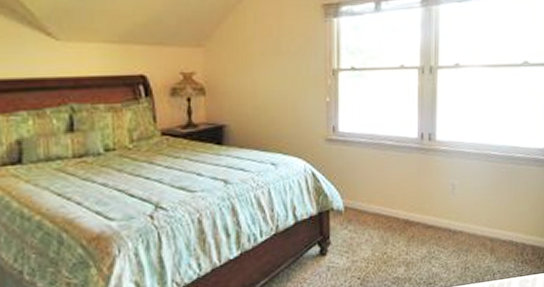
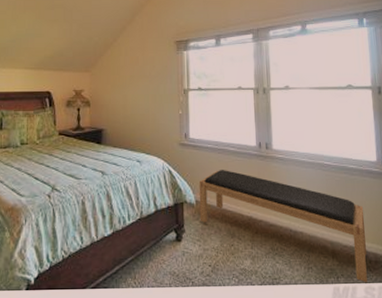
bench: none [348,168,527,277] -> present [198,170,368,283]

